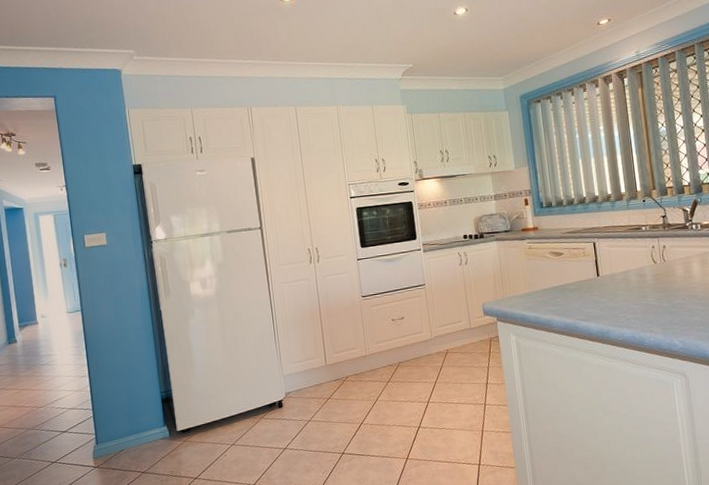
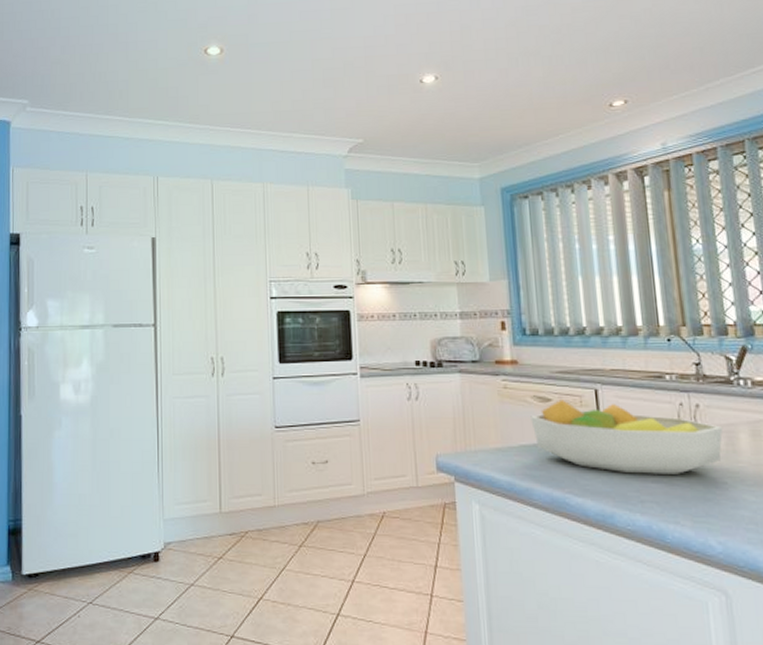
fruit bowl: none [549,252,682,301] -> present [530,400,724,474]

